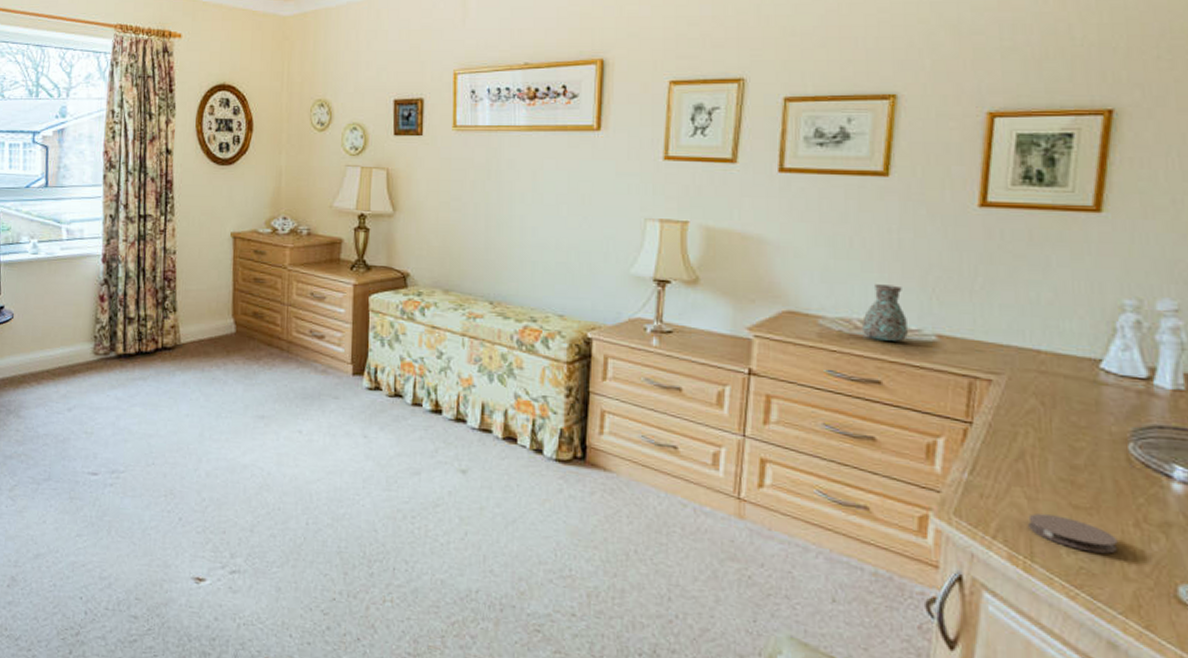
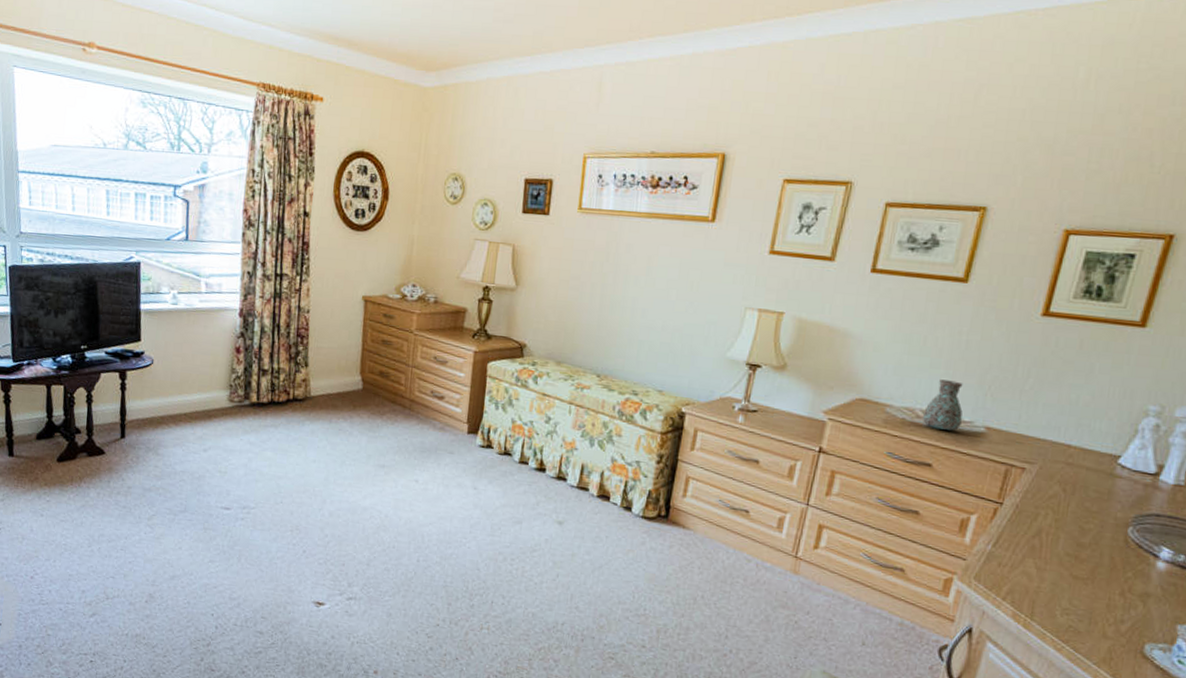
coaster: present [1028,513,1118,554] -> none [1034,581,1104,616]

